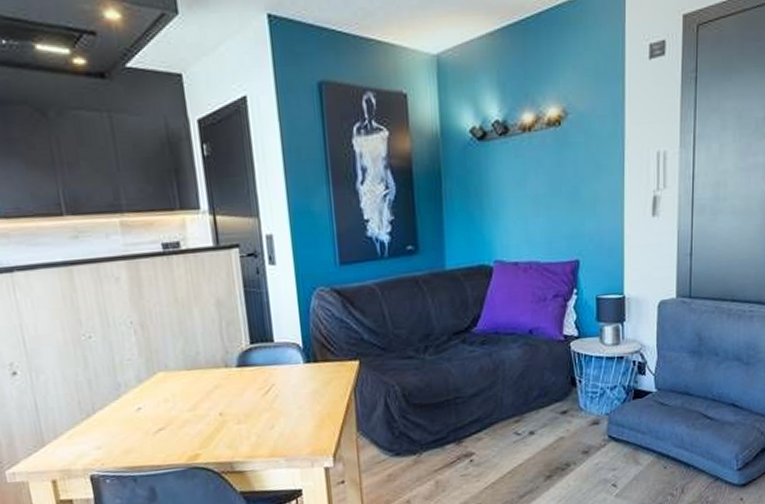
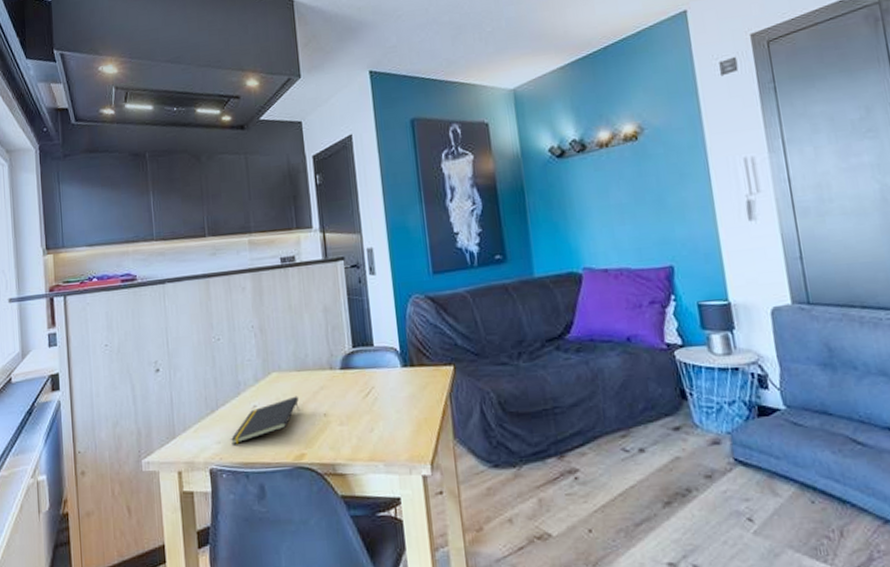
notepad: none [112,396,191,449] -> present [230,396,299,444]

